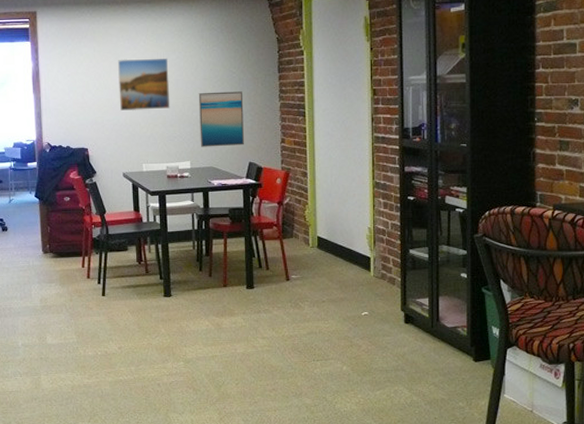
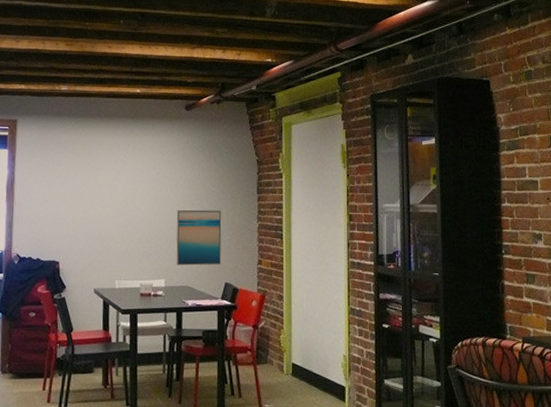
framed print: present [117,58,170,111] -> none [95,172,149,225]

